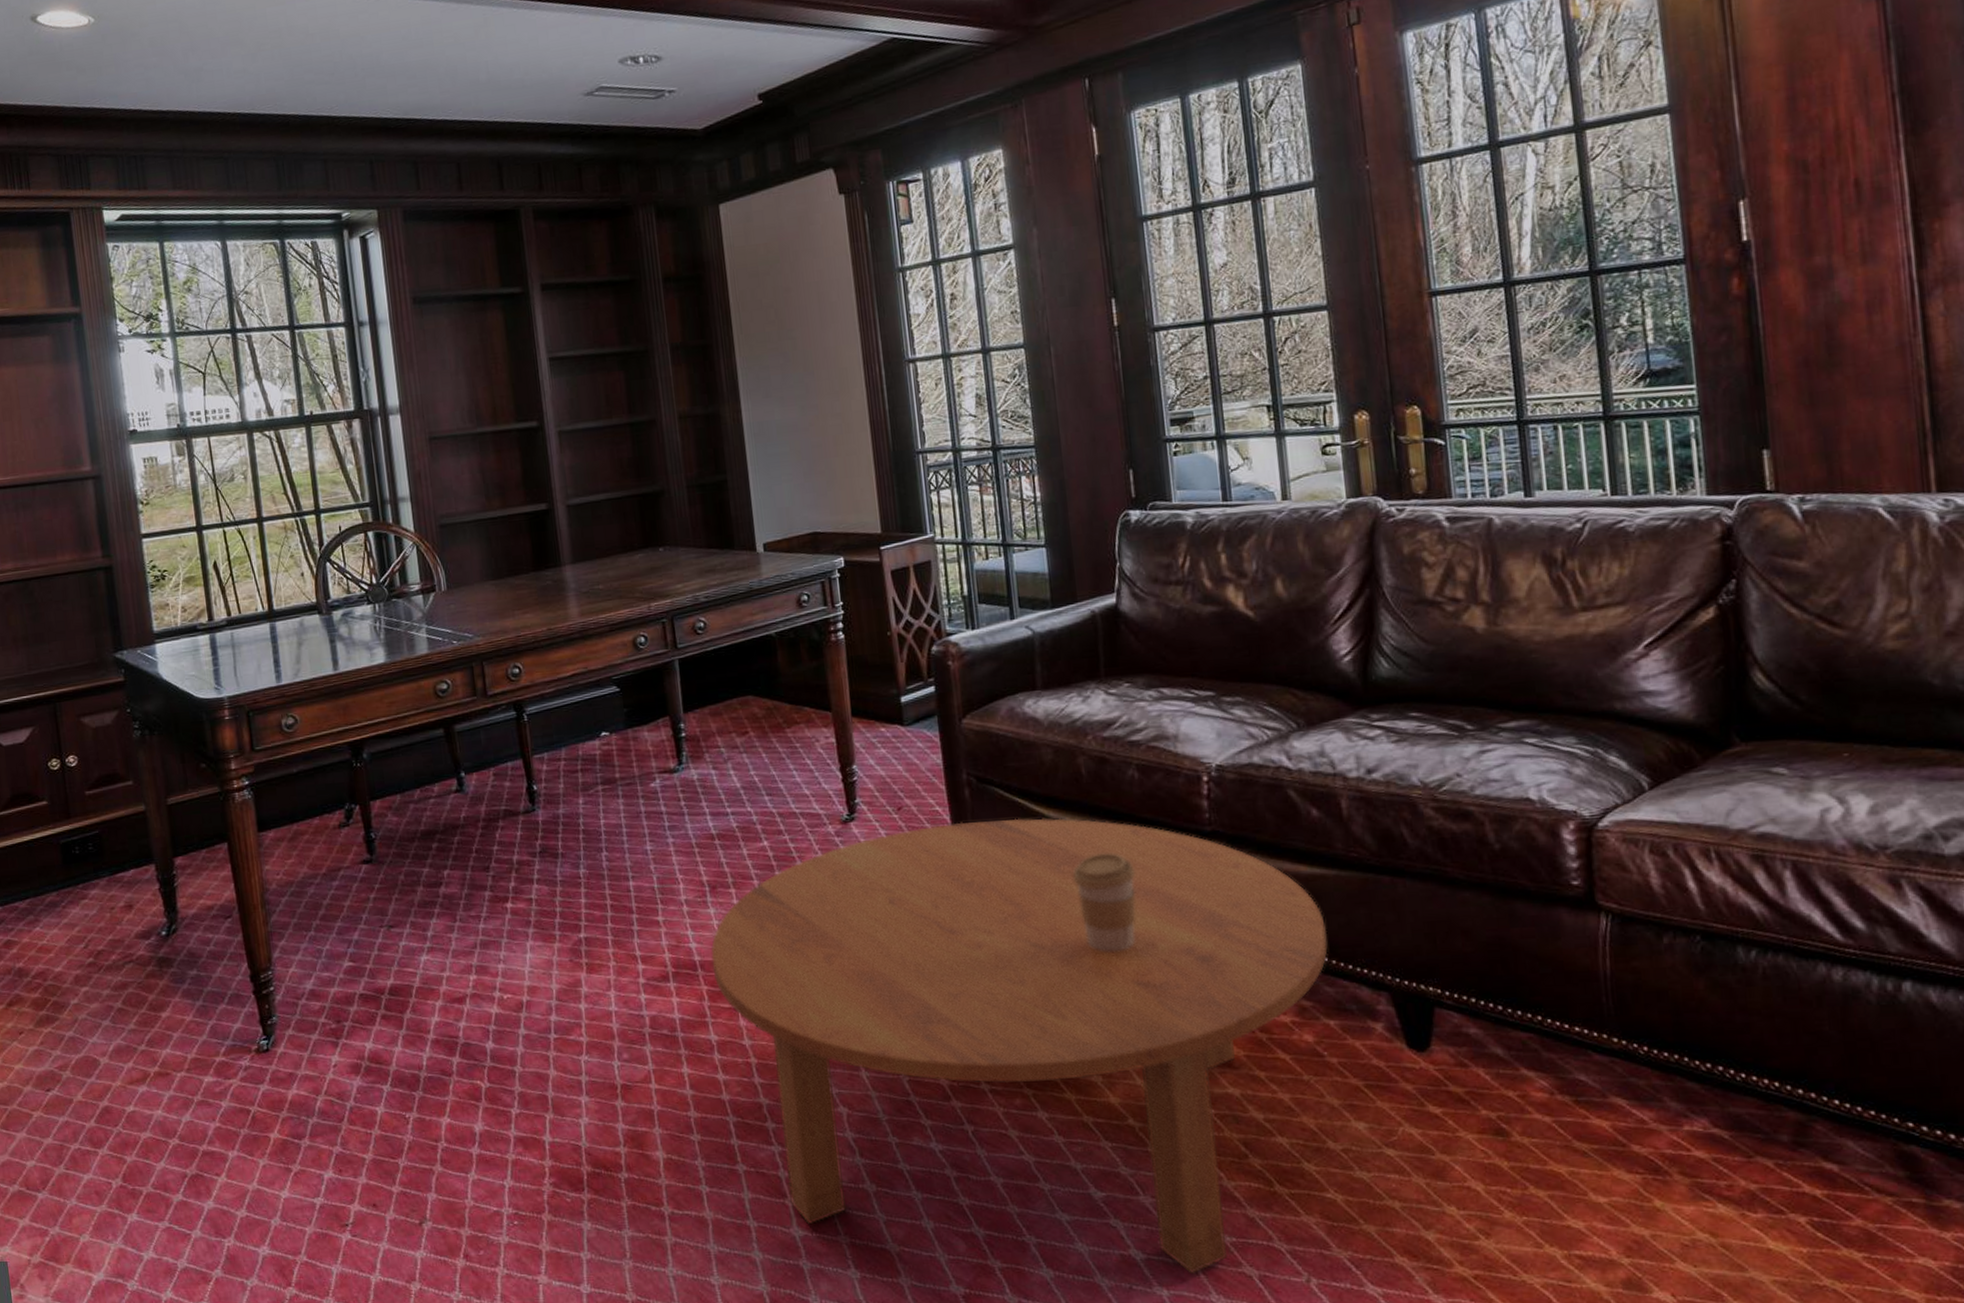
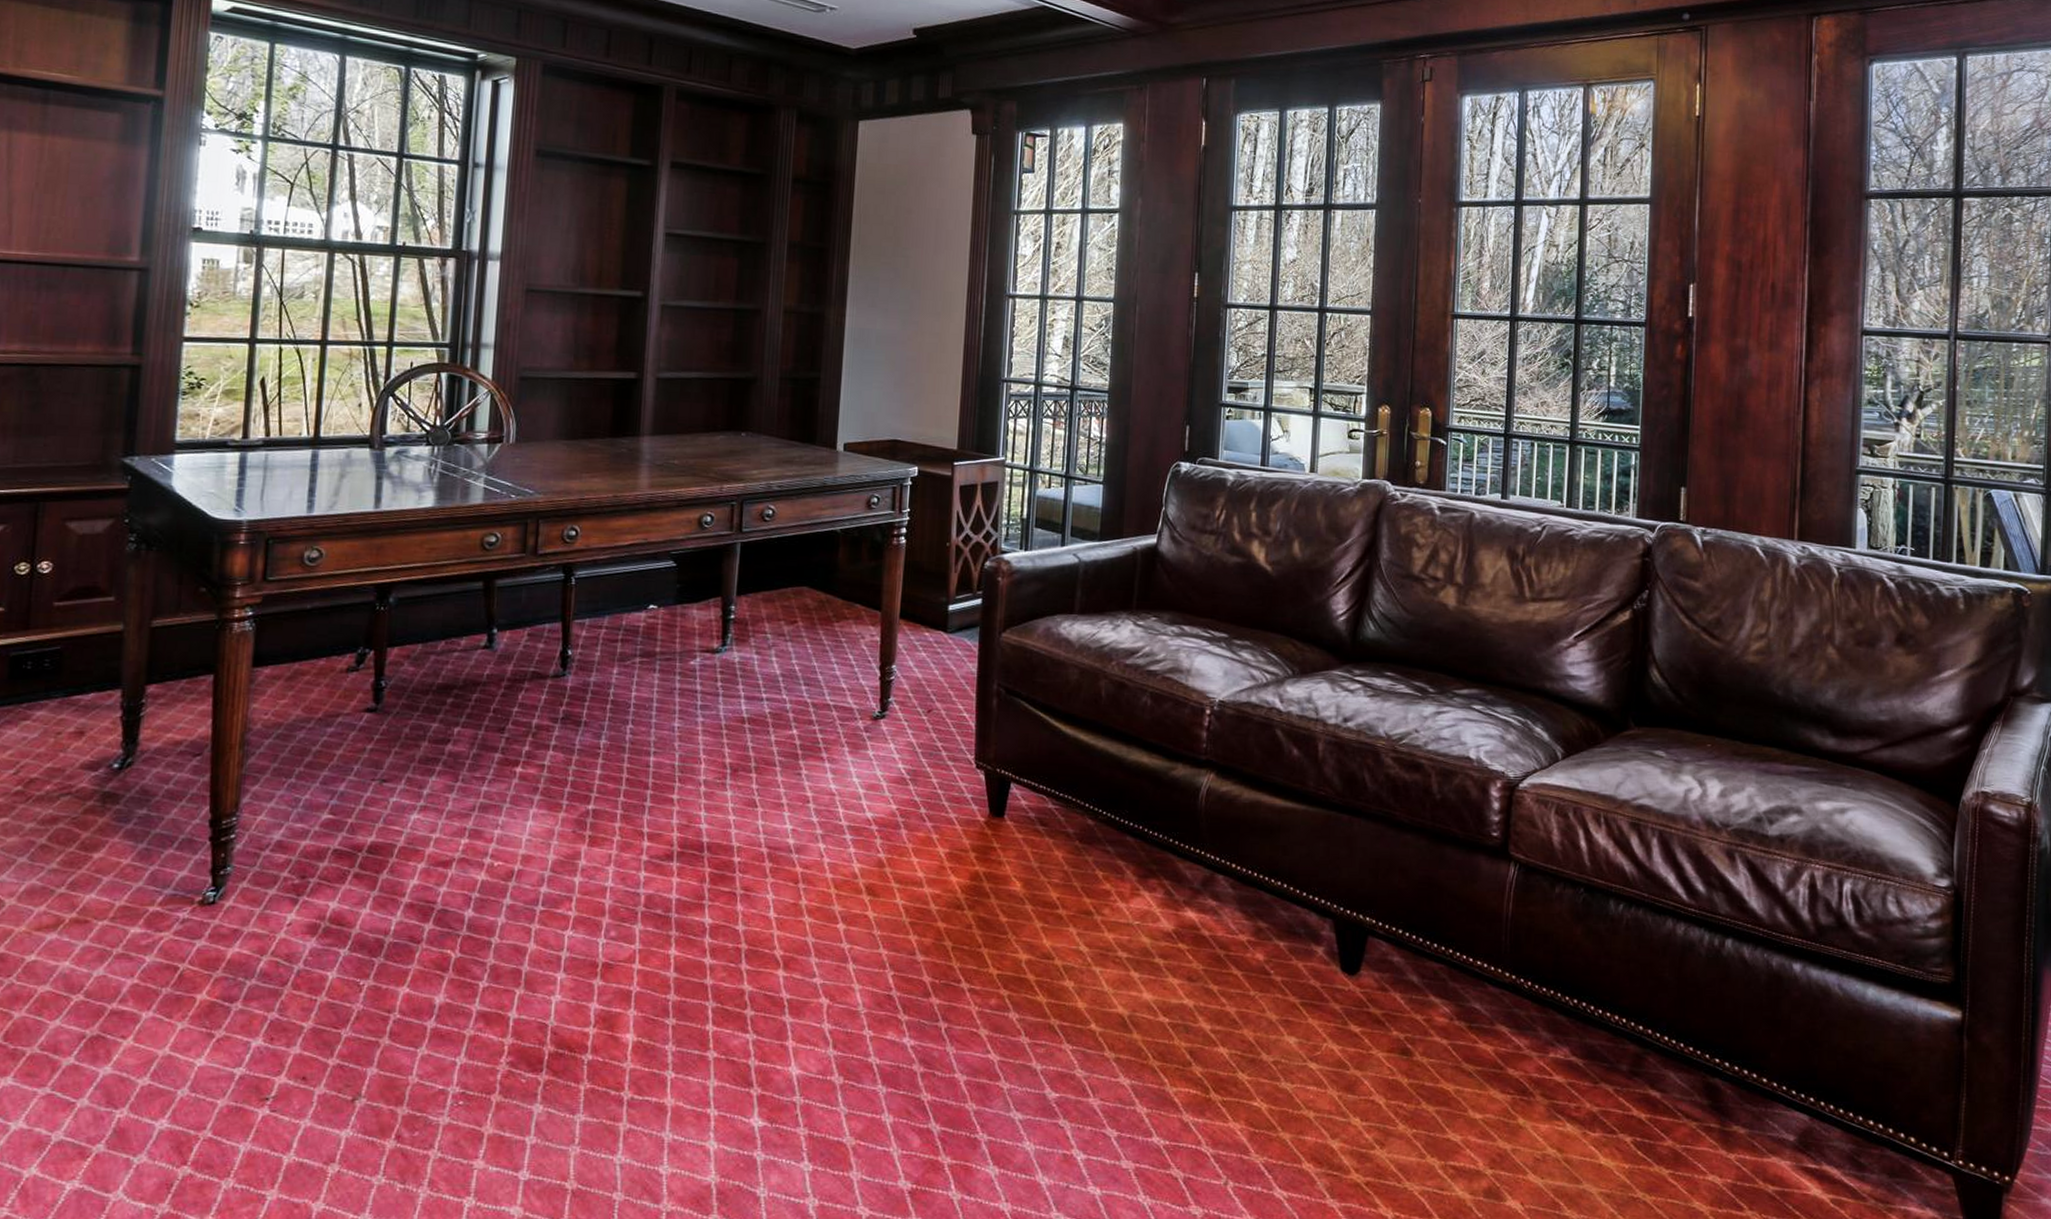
coffee table: present [711,818,1328,1273] -> none [719,729,1289,1174]
coffee cup: present [1073,853,1136,952] -> none [1078,771,1134,865]

